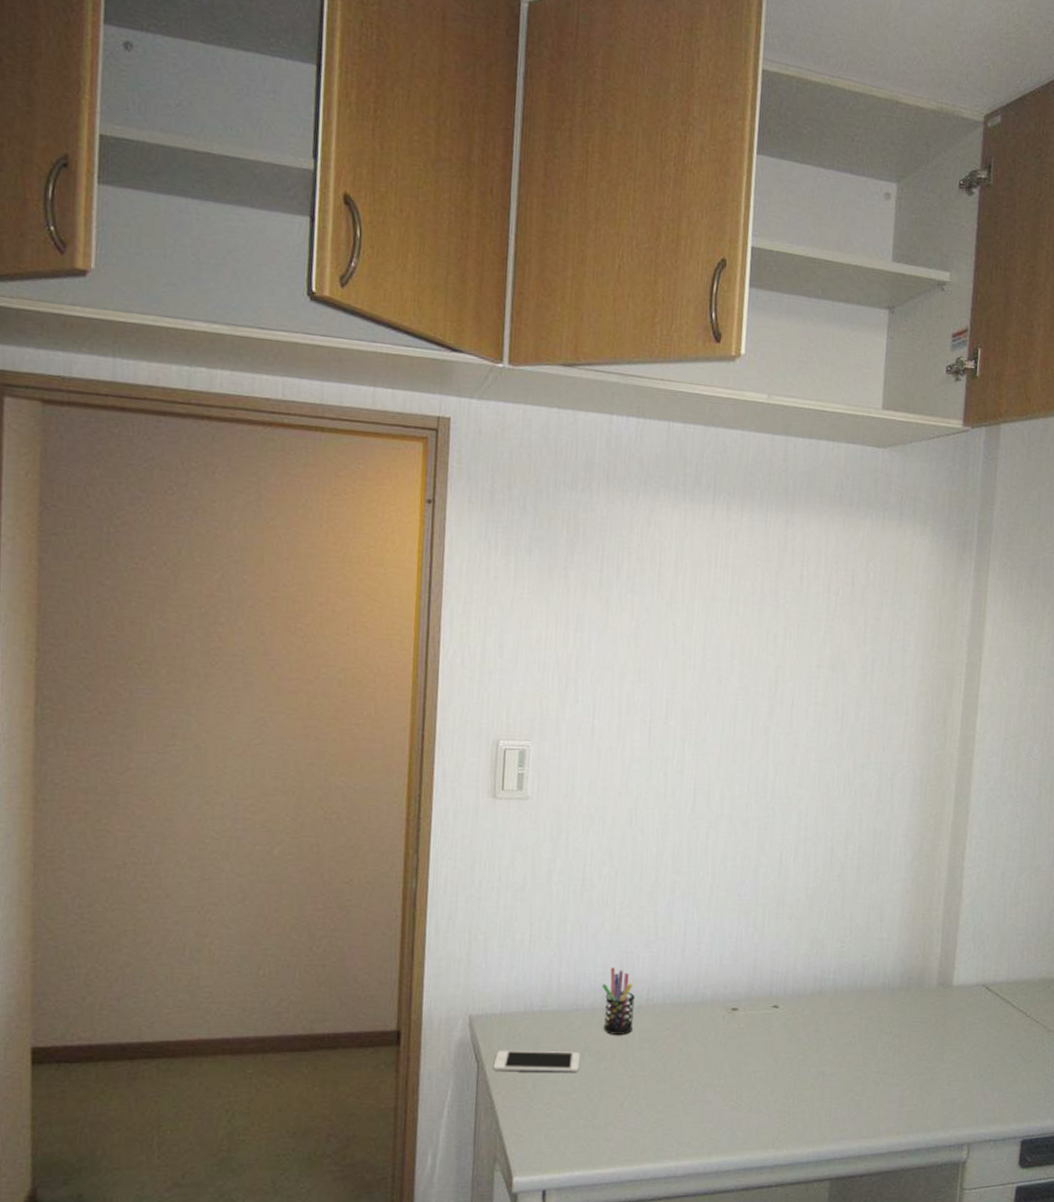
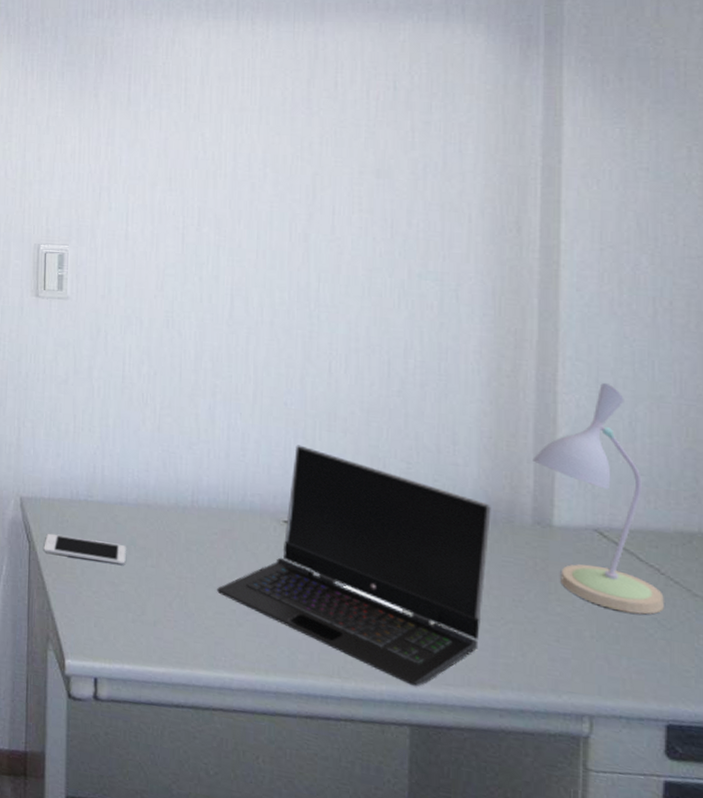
pen holder: present [602,967,635,1035] -> none [146,465,179,534]
laptop computer: none [667,934,907,1145] -> present [217,445,491,687]
desk lamp: none [941,857,1028,1052] -> present [532,383,664,615]

